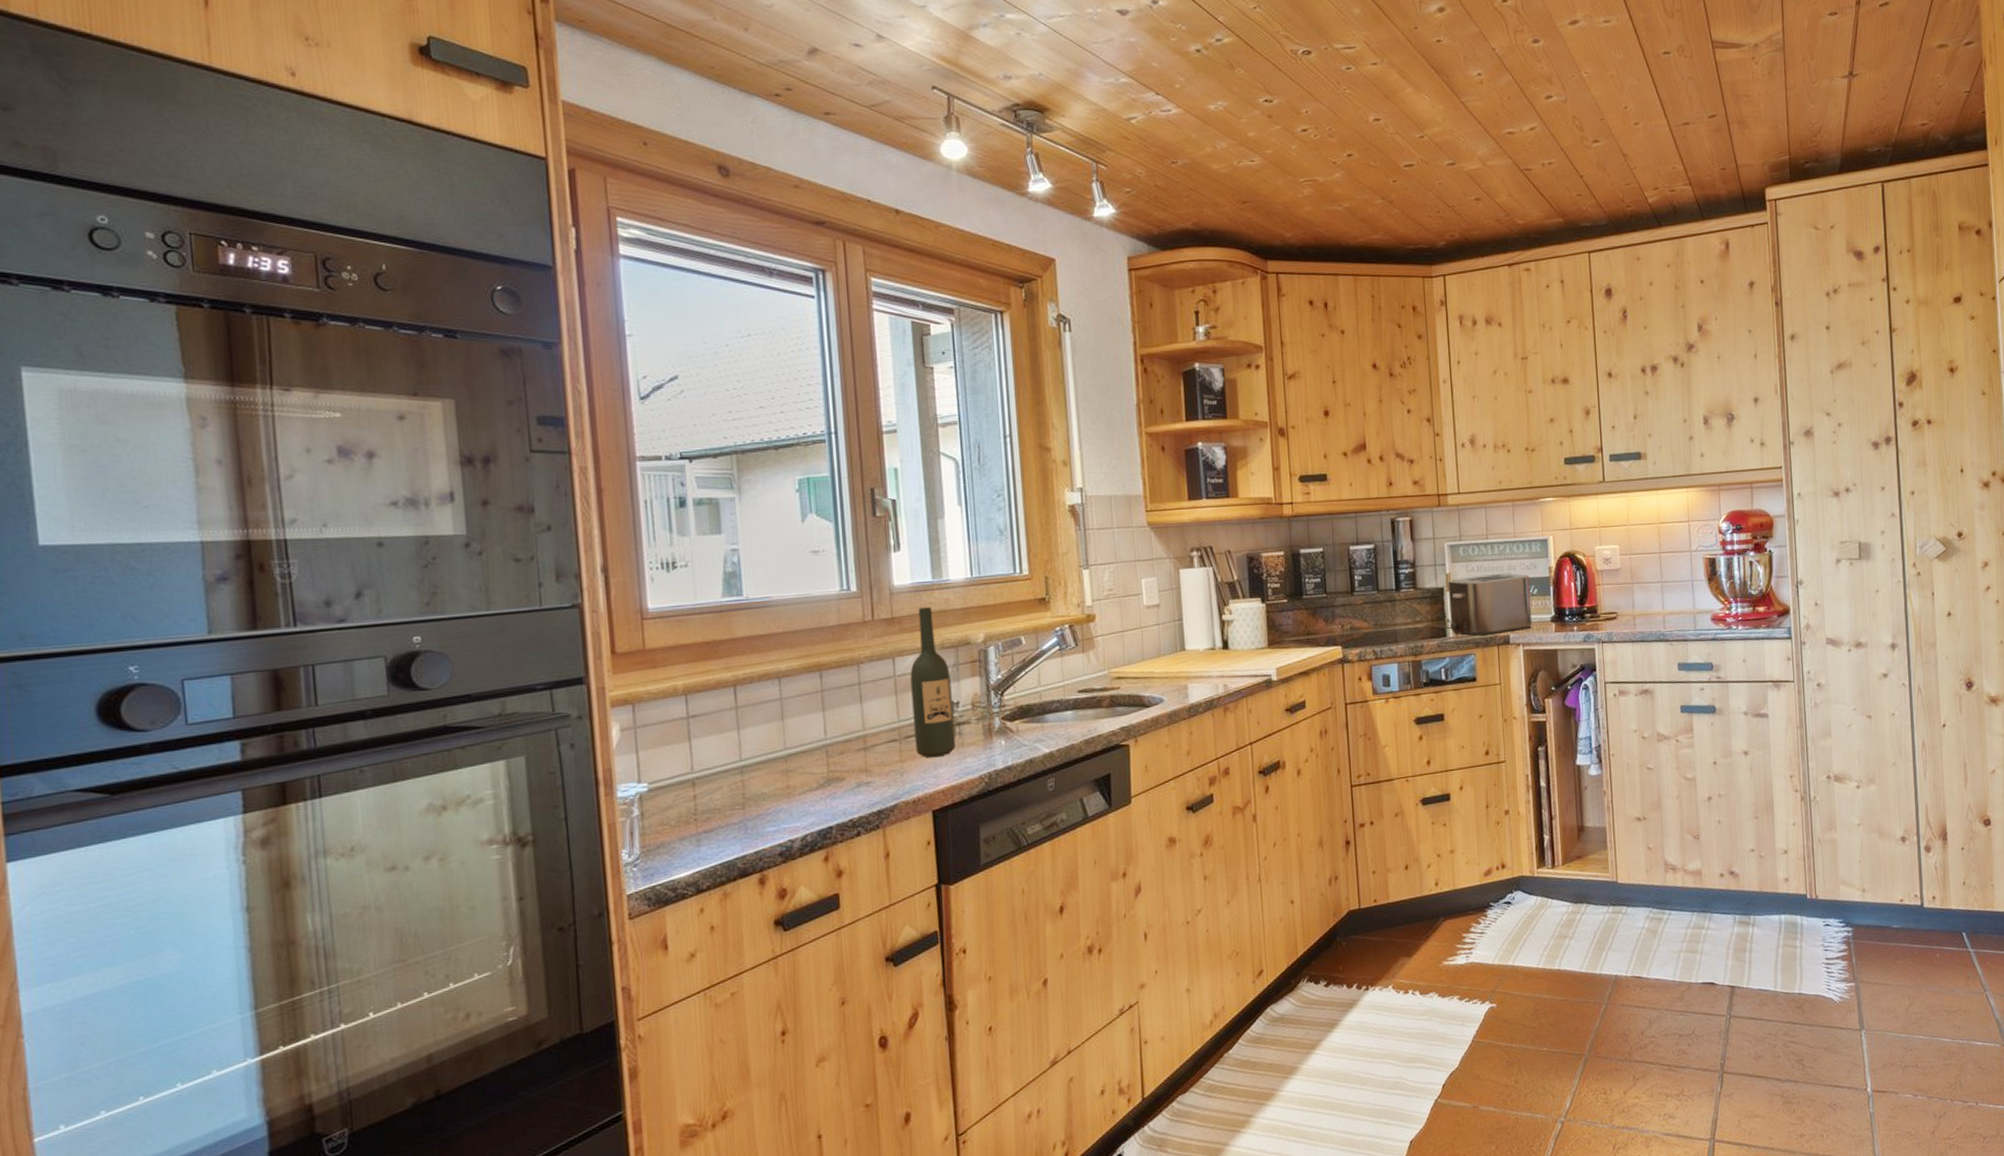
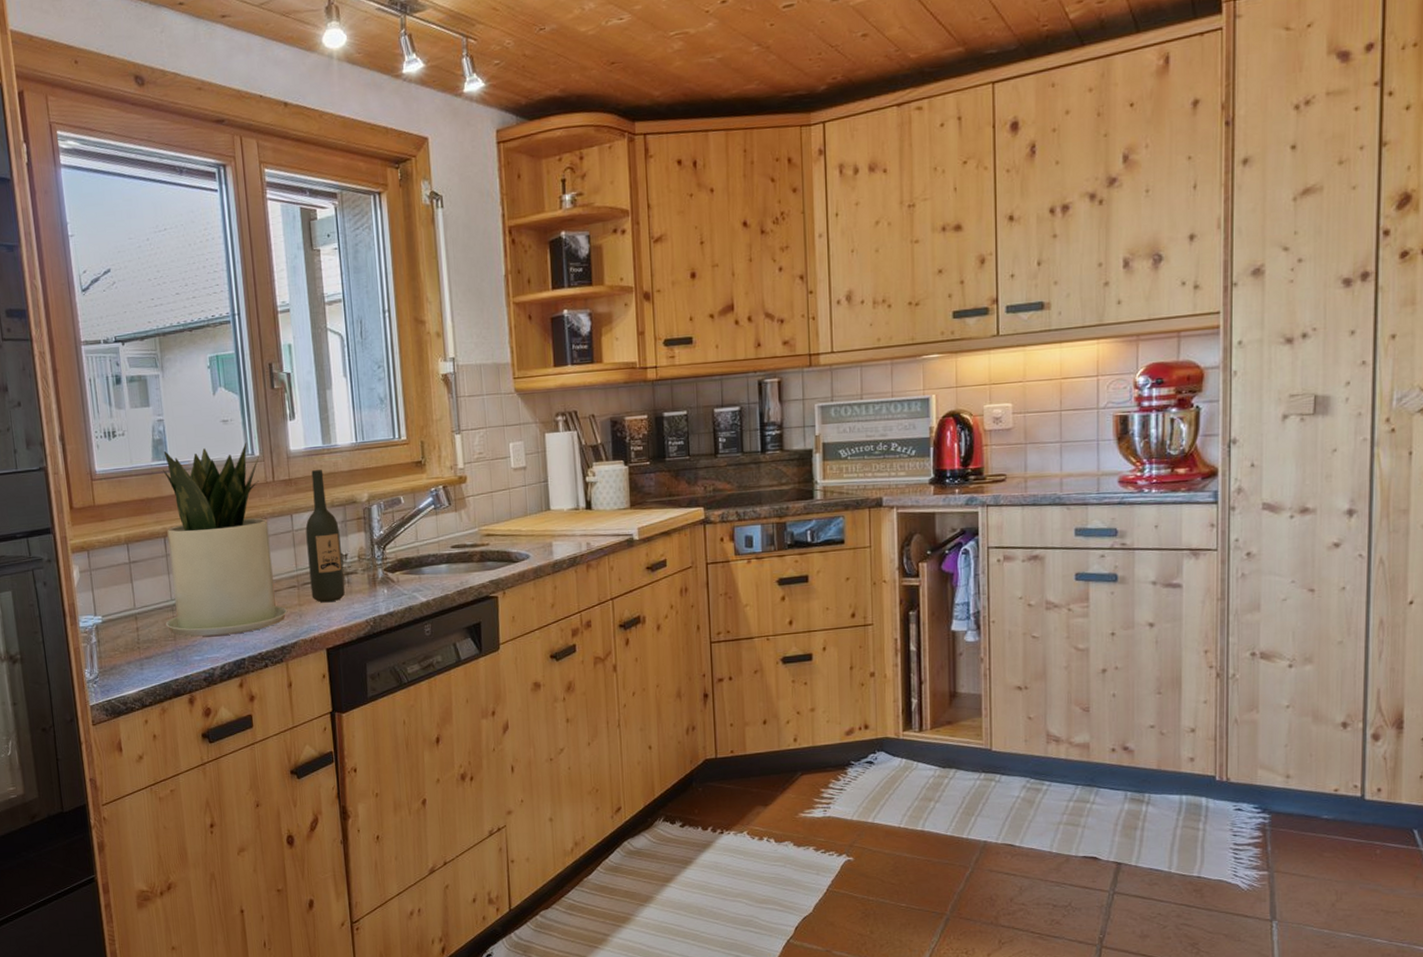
planter: none [732,576,887,804] -> present [163,442,288,637]
toaster: present [1448,573,1533,636] -> none [817,434,909,499]

